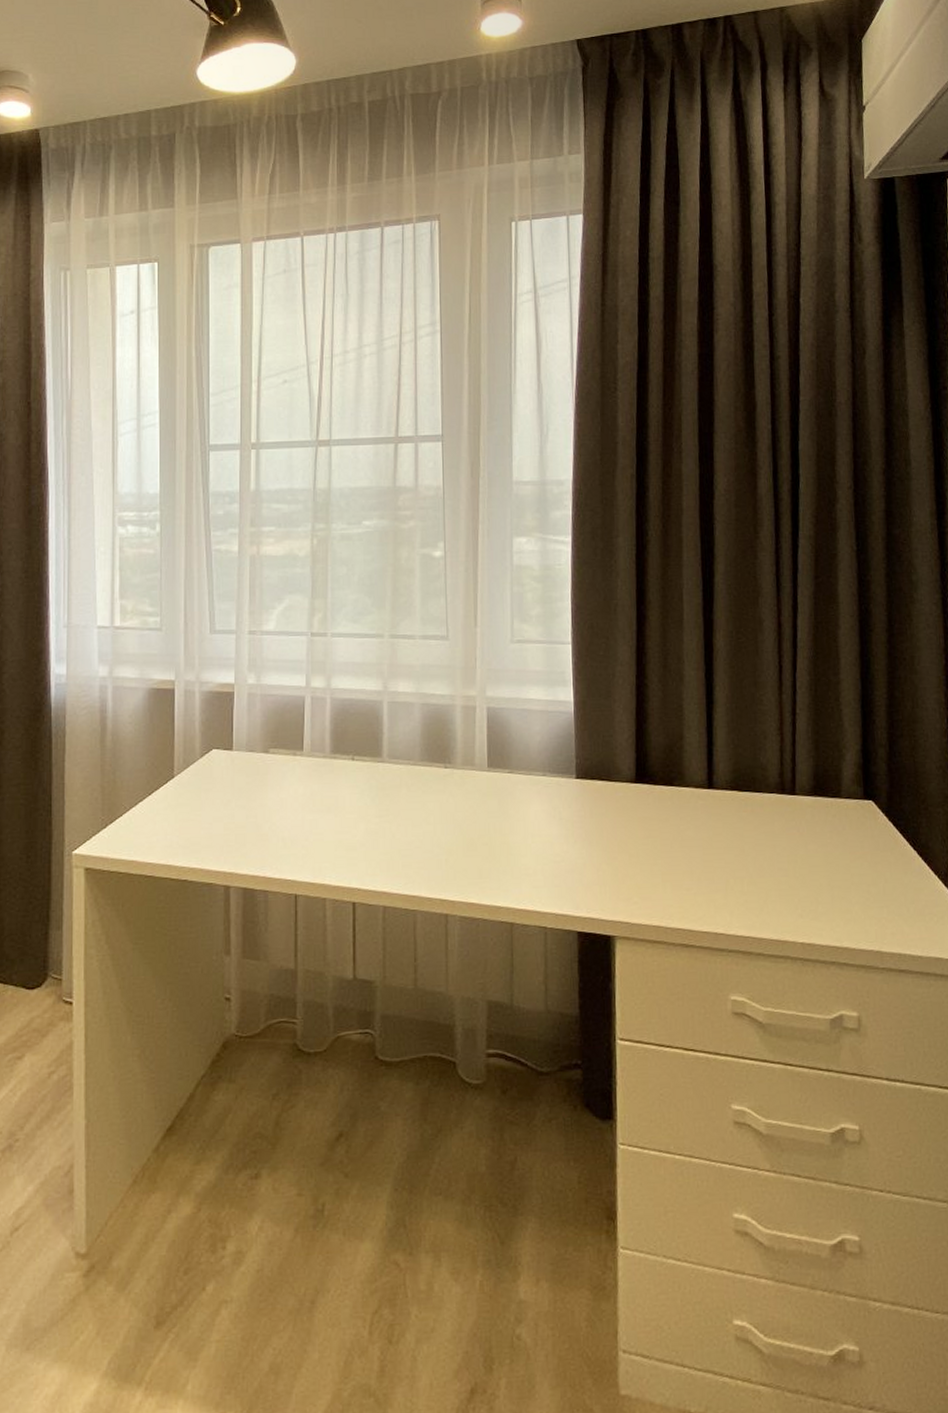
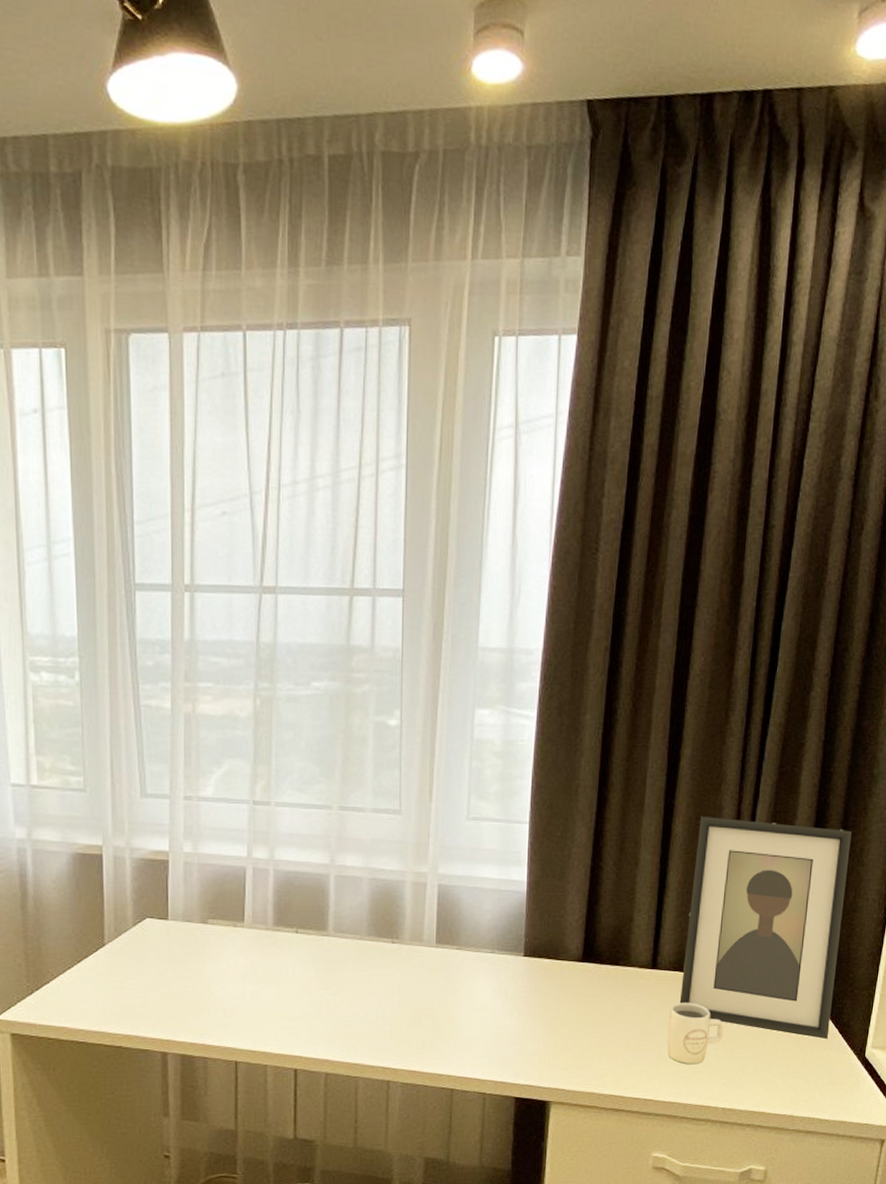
mug: none [731,824,793,894] -> present [667,1003,724,1065]
picture frame: none [740,630,908,864] -> present [679,817,852,1040]

